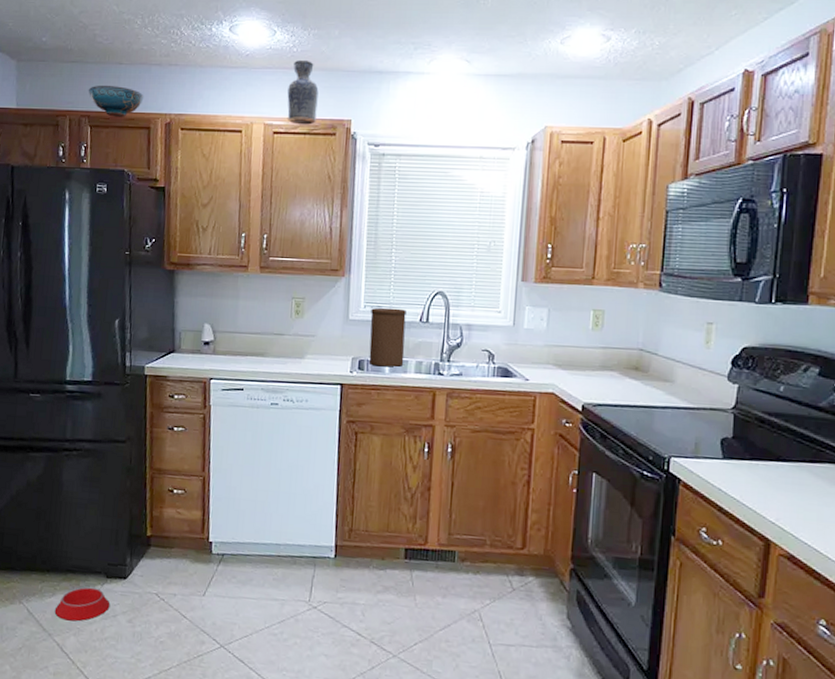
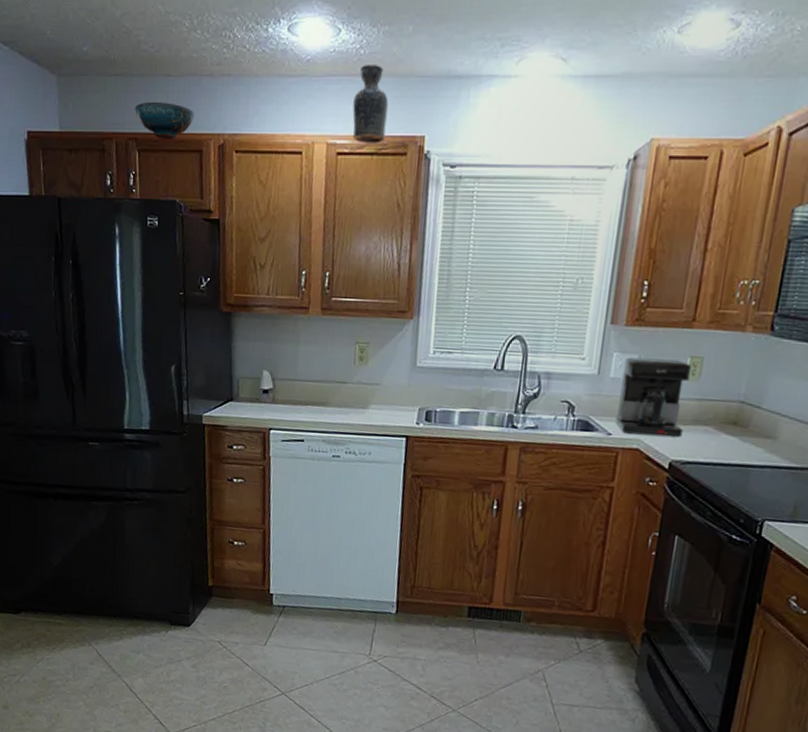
pet bowl: present [54,586,110,622] -> none [122,632,175,665]
canister: present [368,307,406,368] -> none [436,353,480,419]
coffee maker: none [531,310,595,383] -> present [615,357,692,438]

